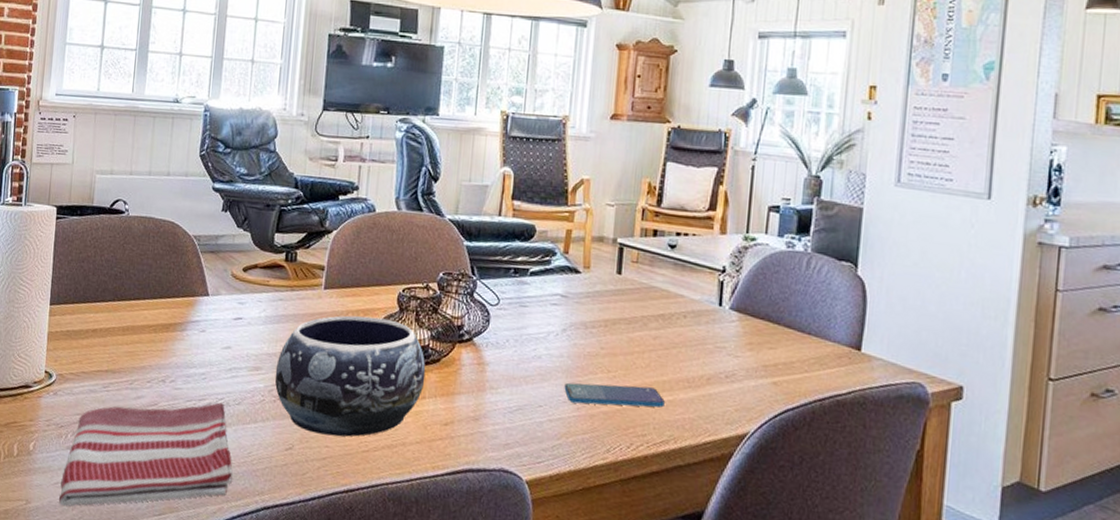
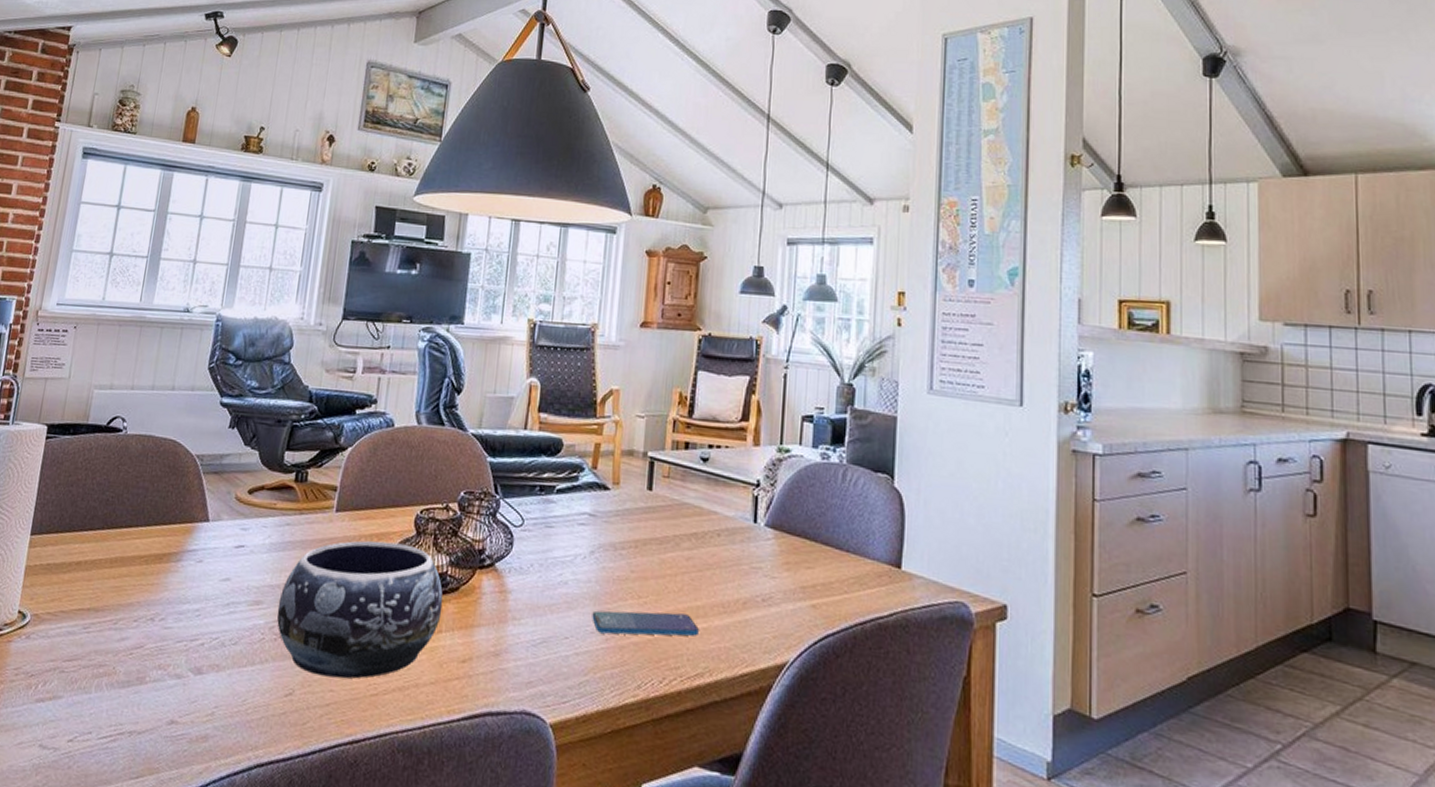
dish towel: present [59,402,233,507] -> none [21,642,224,771]

